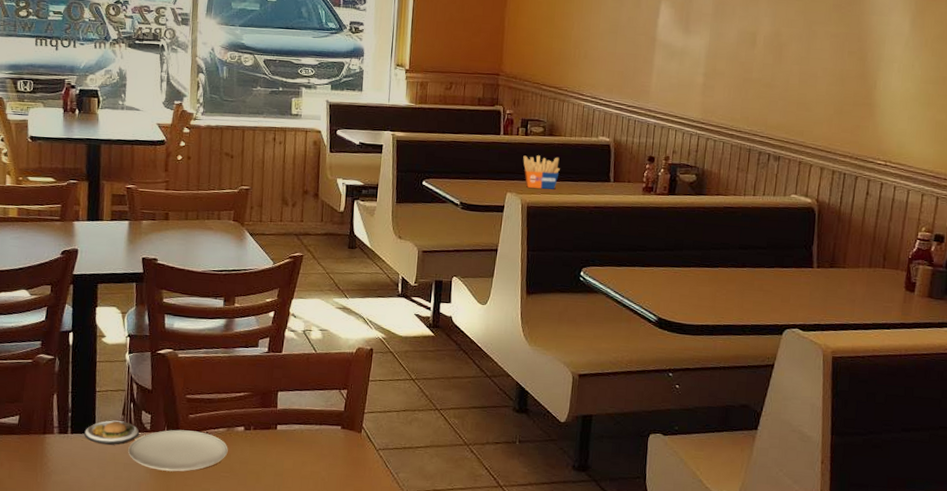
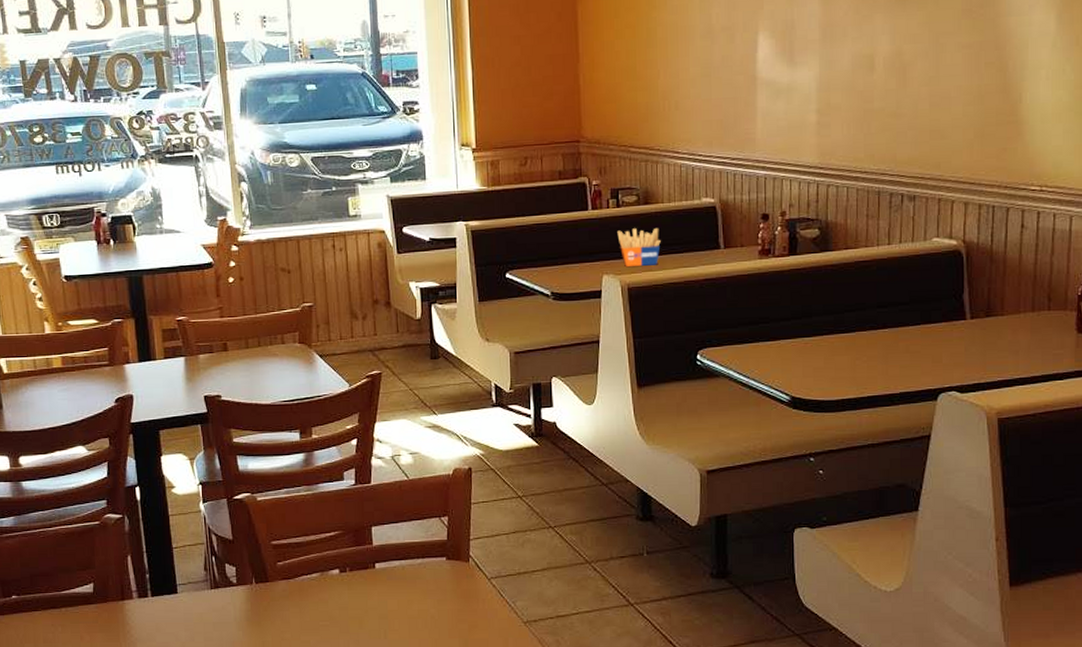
hamburger: present [84,420,140,445] -> none [166,577,226,605]
plate: present [128,429,228,472] -> none [215,579,325,626]

